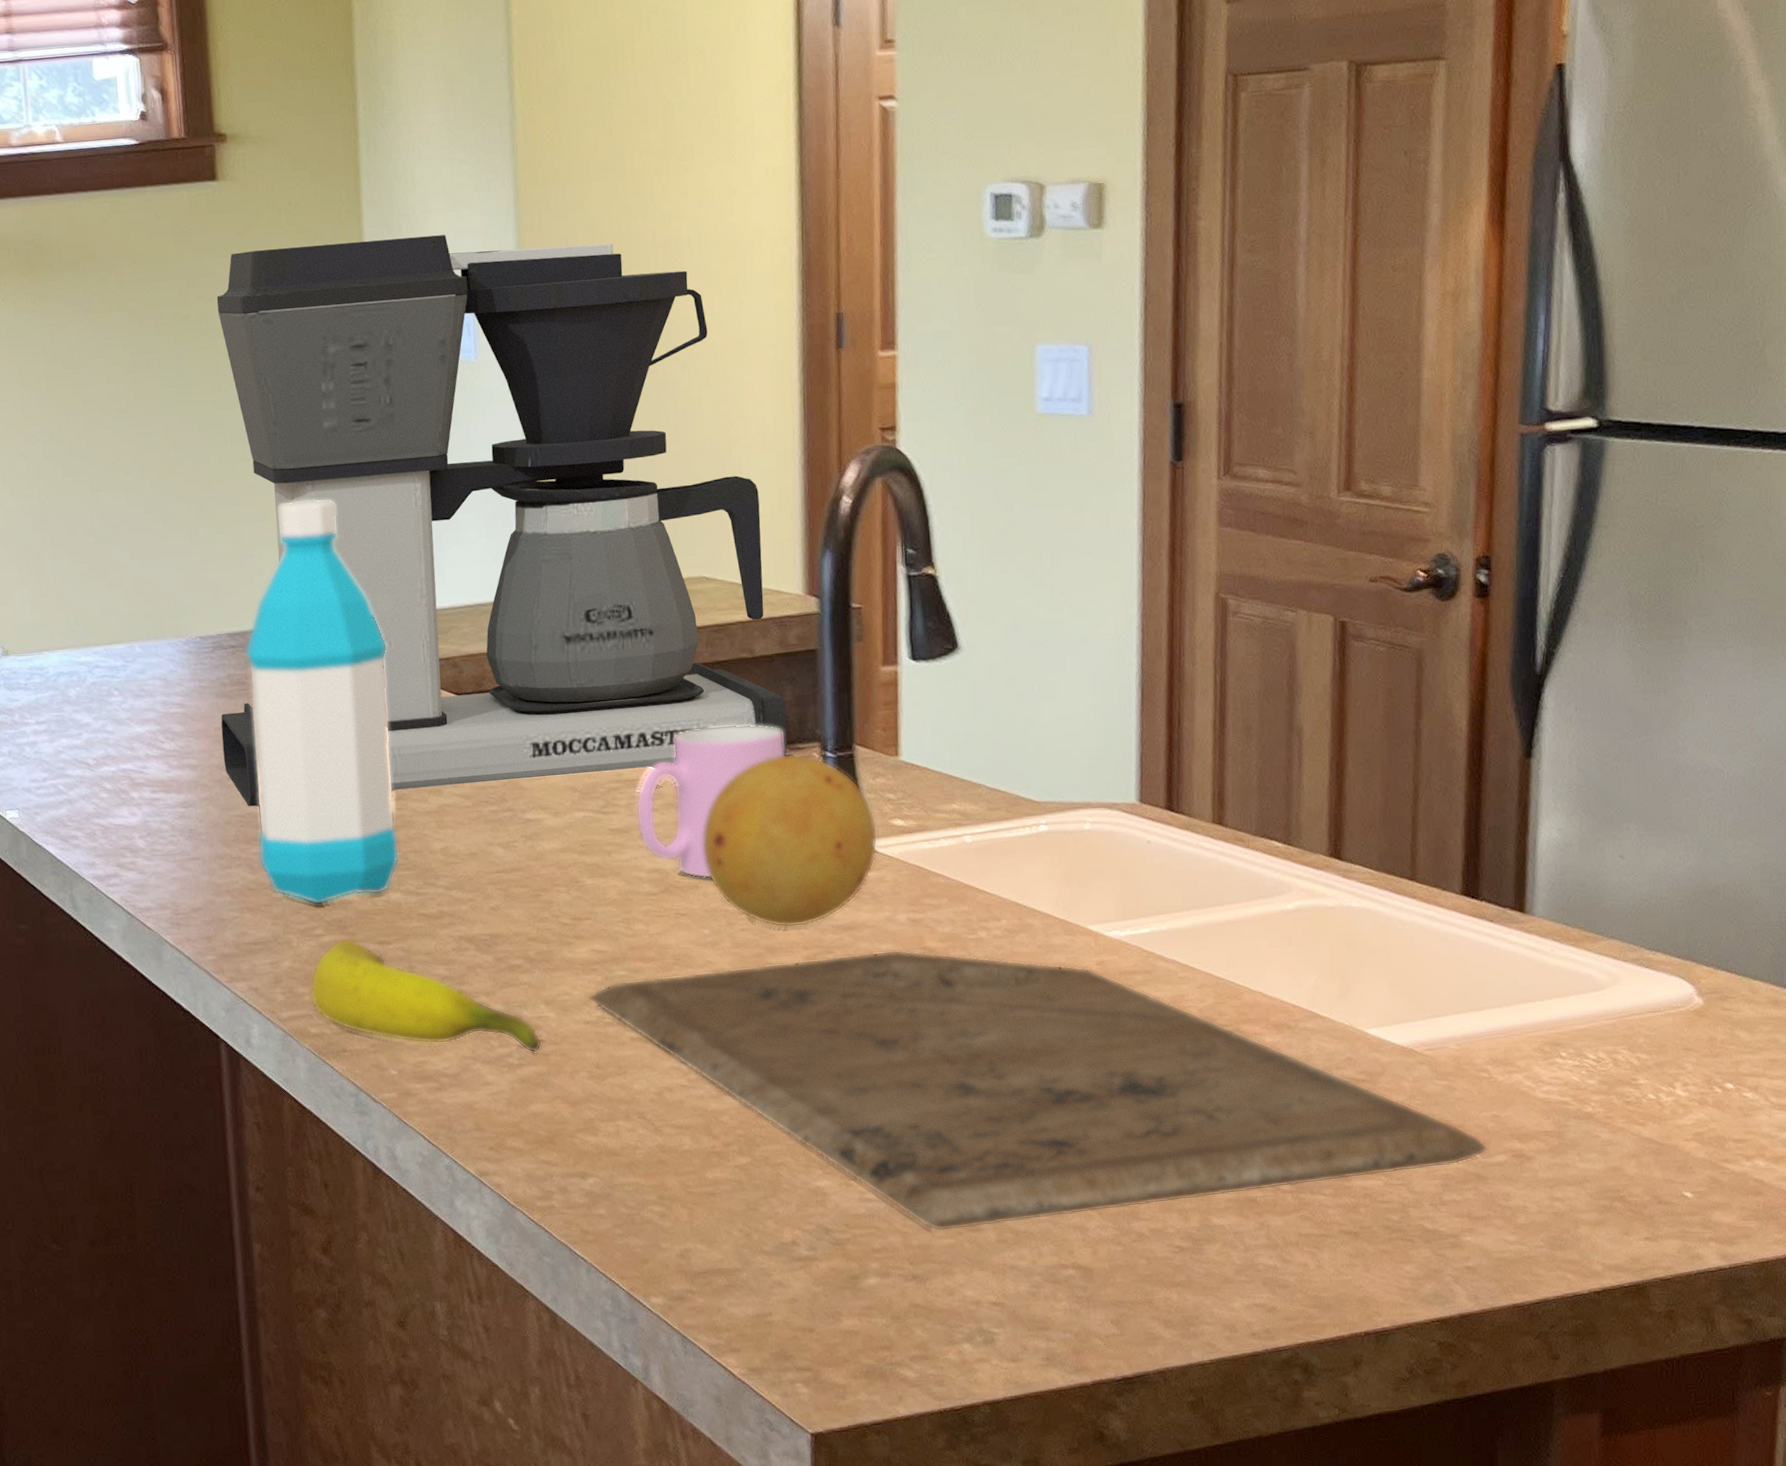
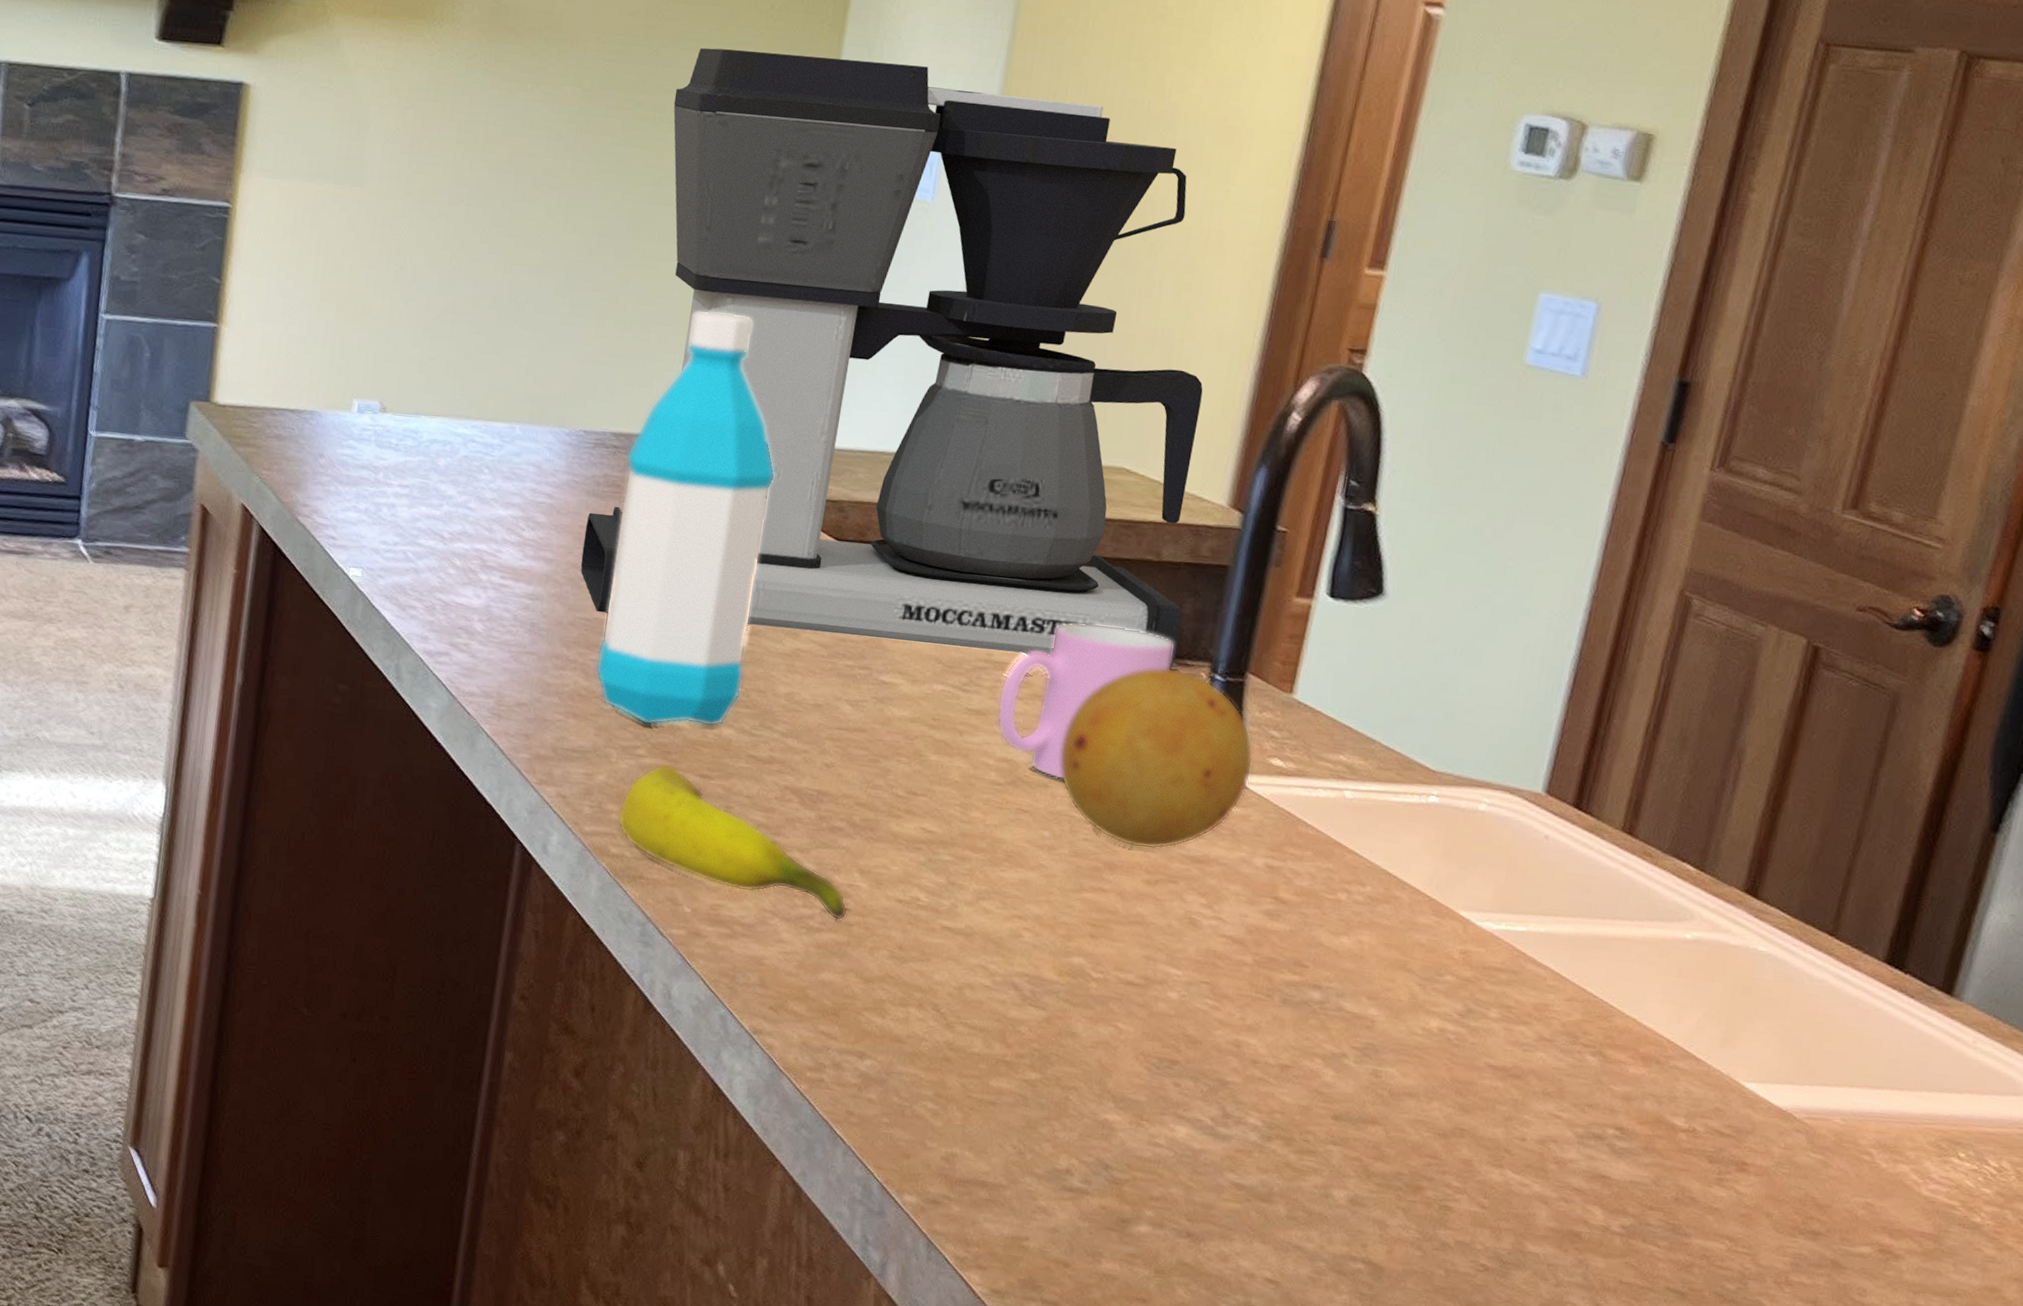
cutting board: present [588,949,1489,1232] -> none [906,866,1854,1246]

